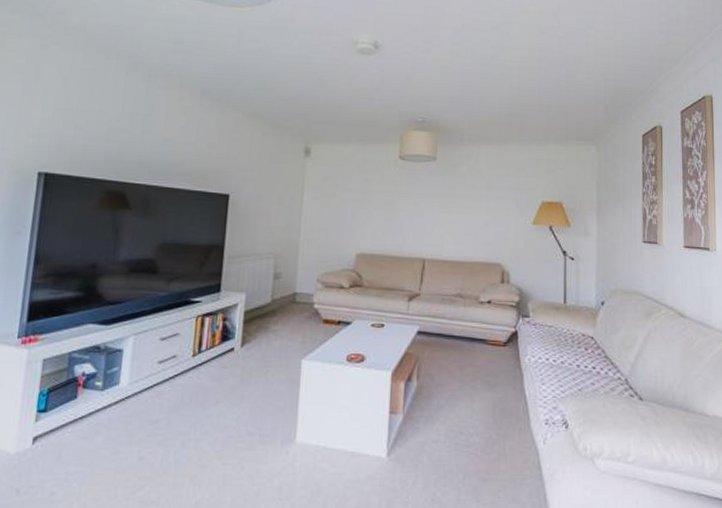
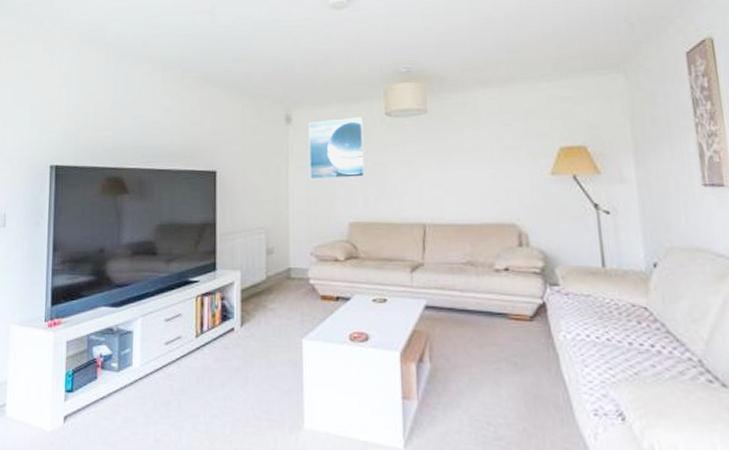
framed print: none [322,157,378,213] -> present [308,117,365,180]

